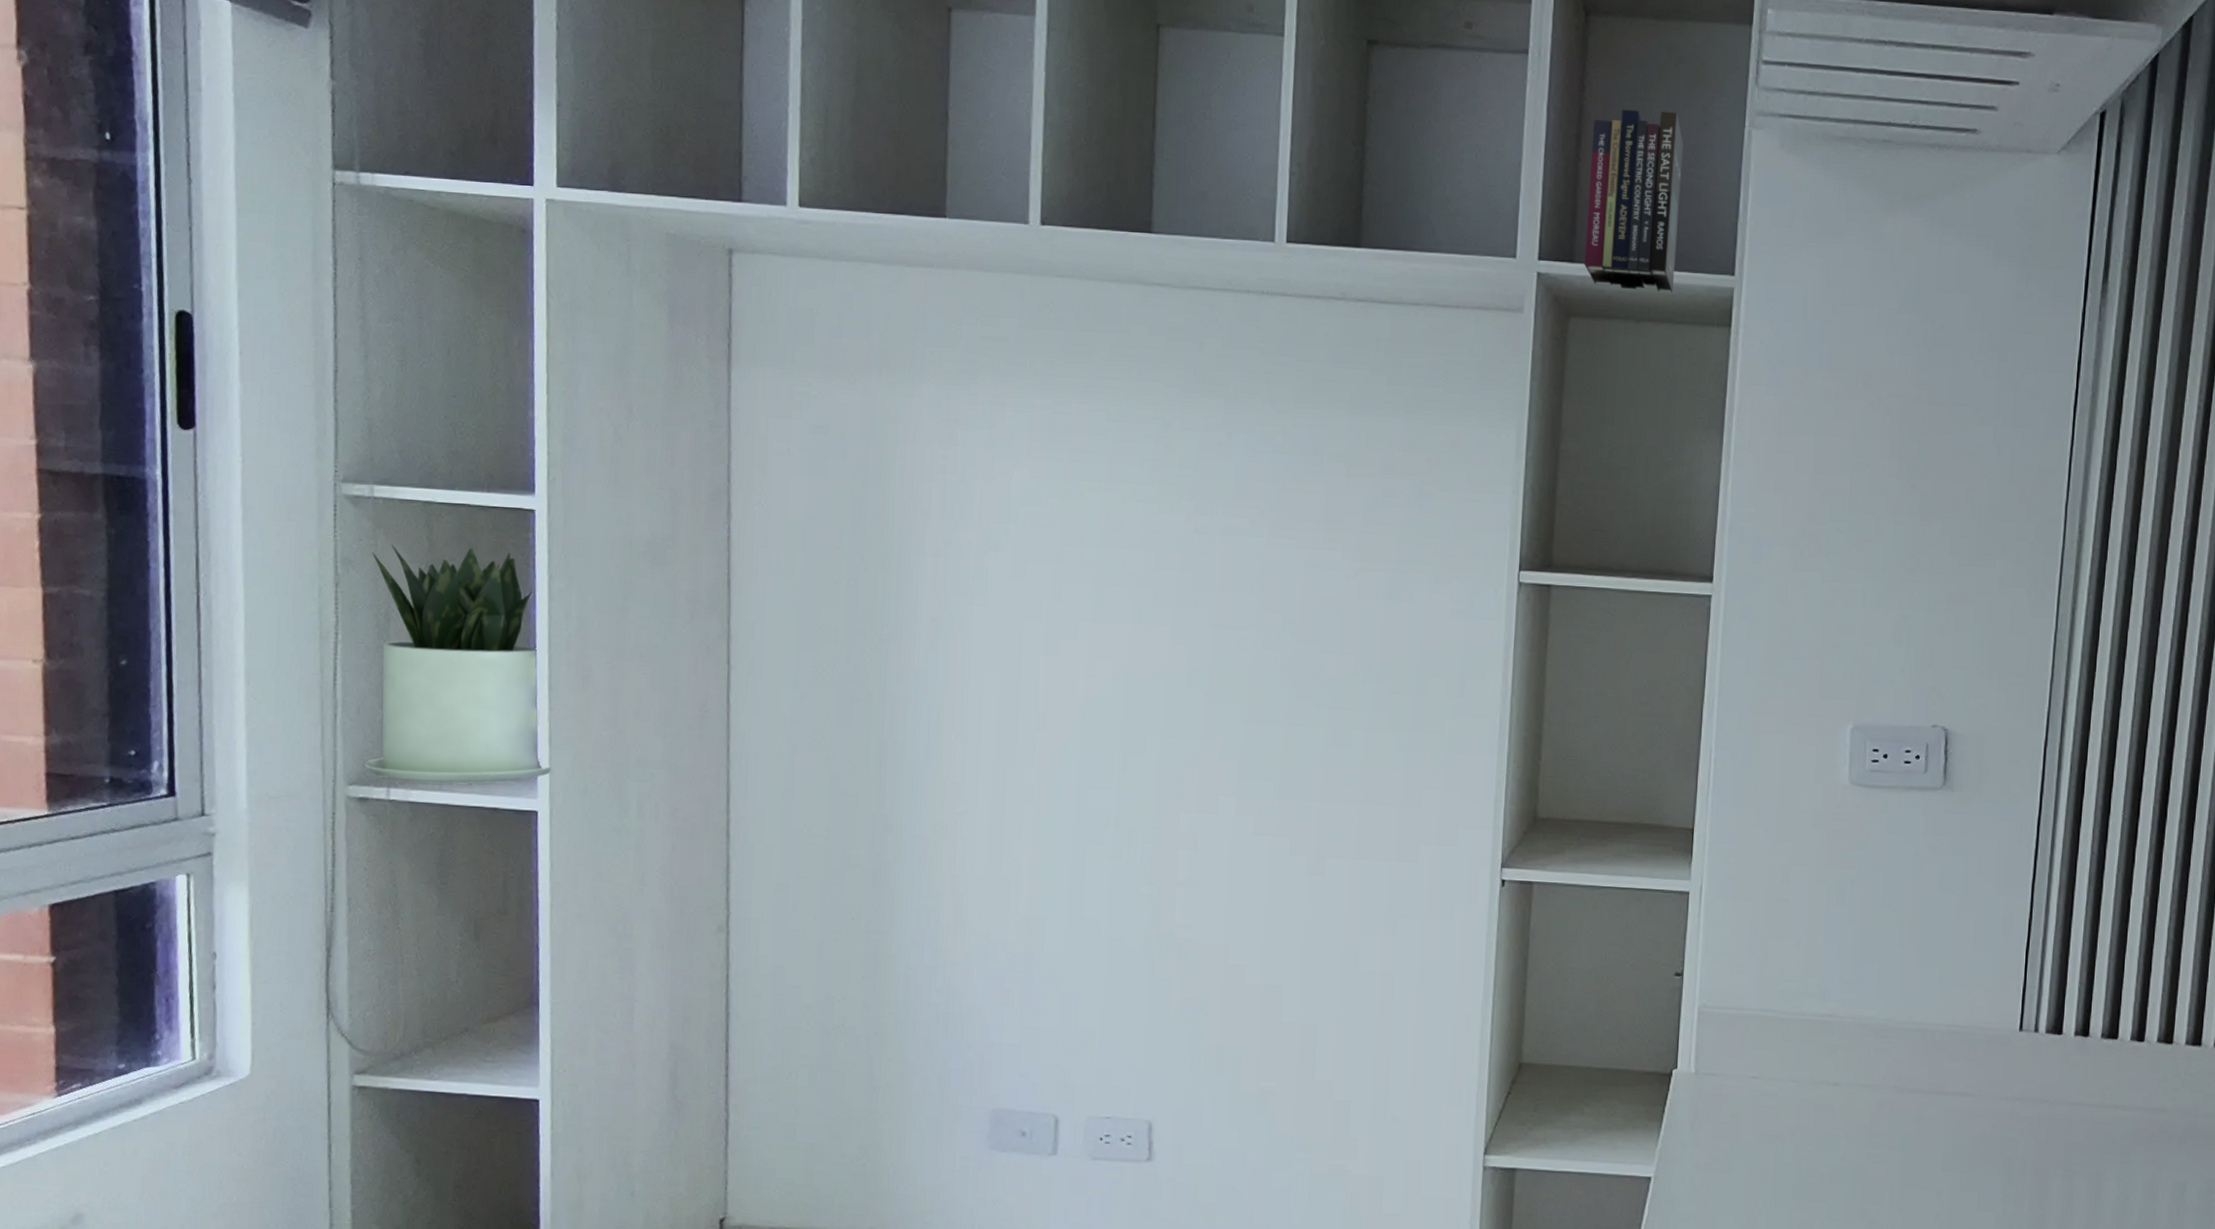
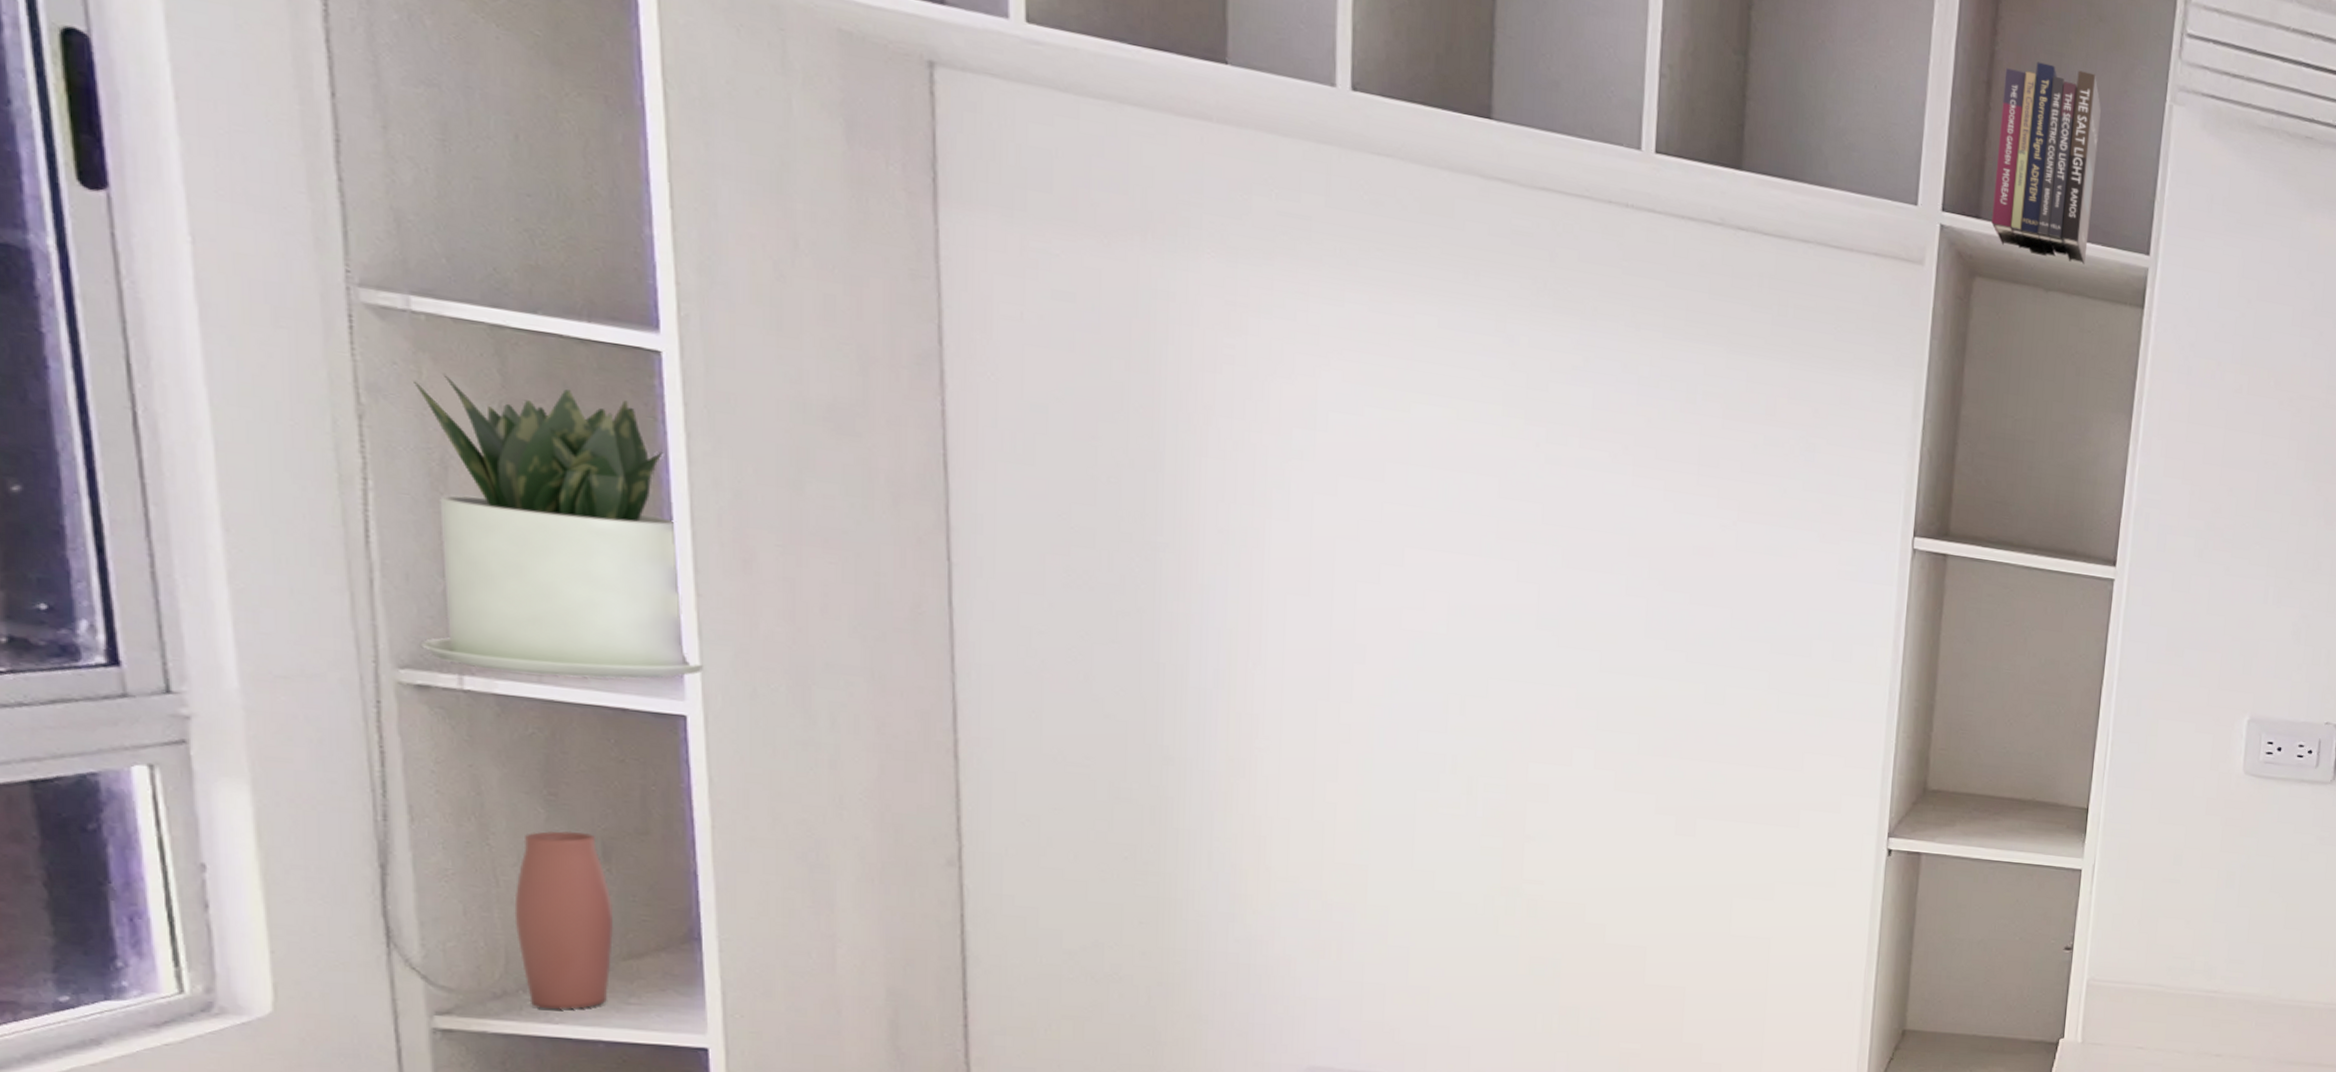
vase: none [412,914,480,1068] -> present [514,830,614,1010]

